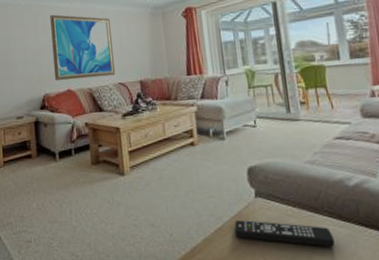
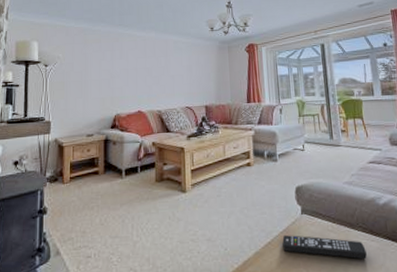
wall art: present [50,14,115,81] -> none [126,41,183,103]

